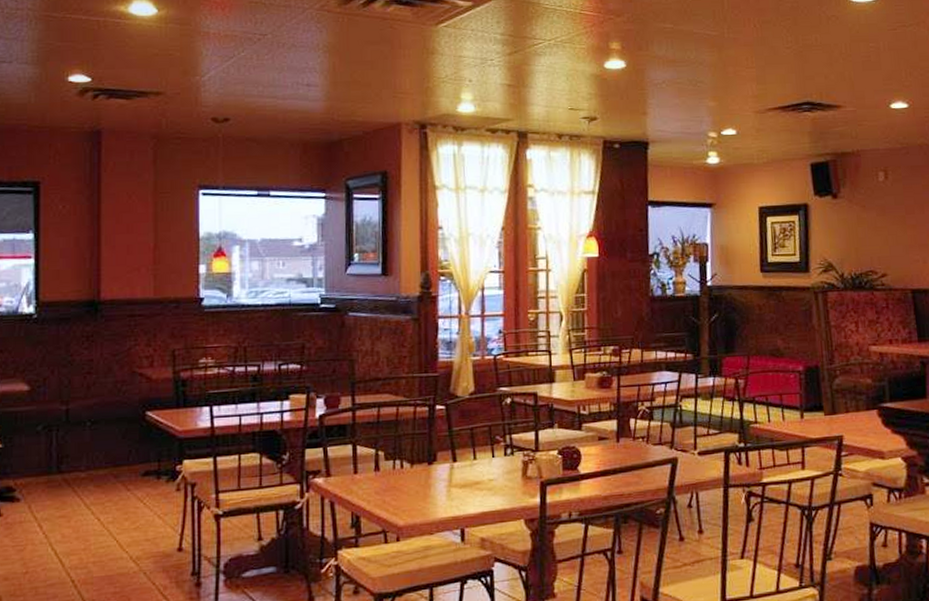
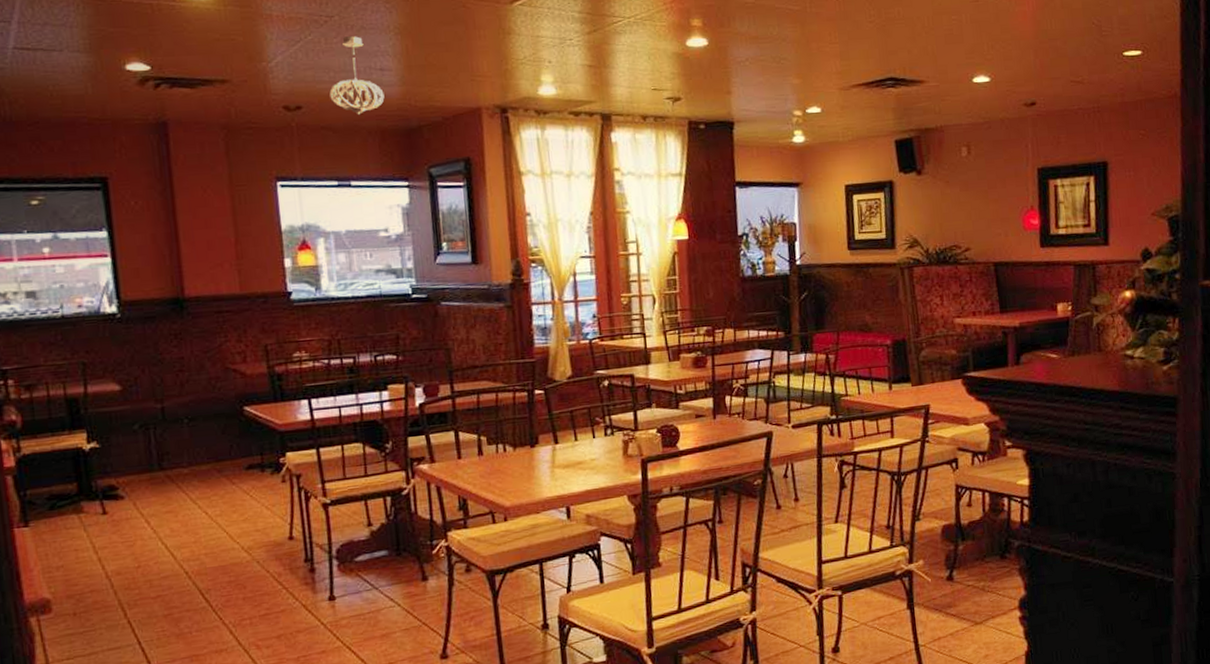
pendant light: none [257,53,309,128] -> present [329,36,385,115]

